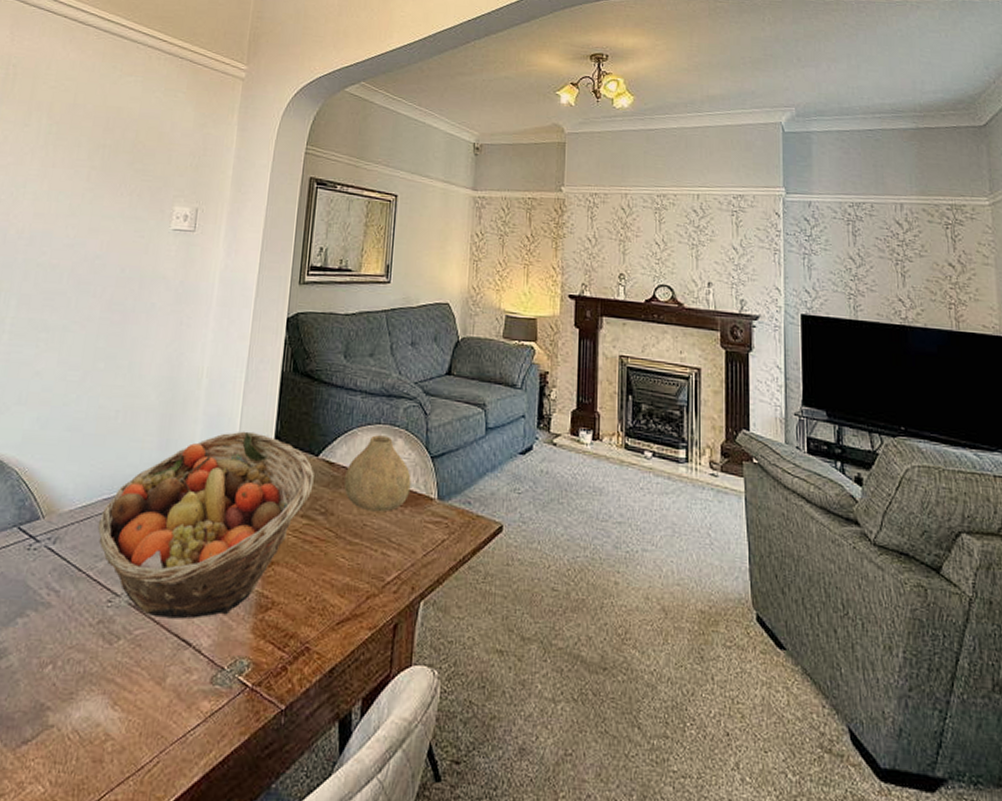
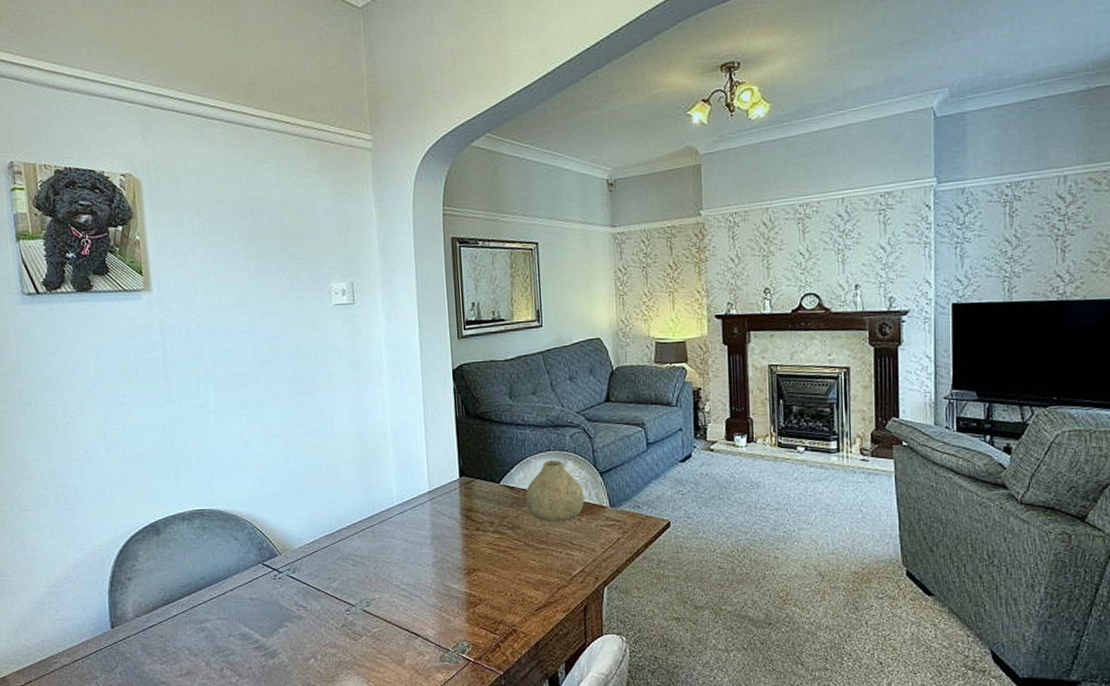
fruit basket: present [97,431,314,619] -> none [325,469,499,619]

